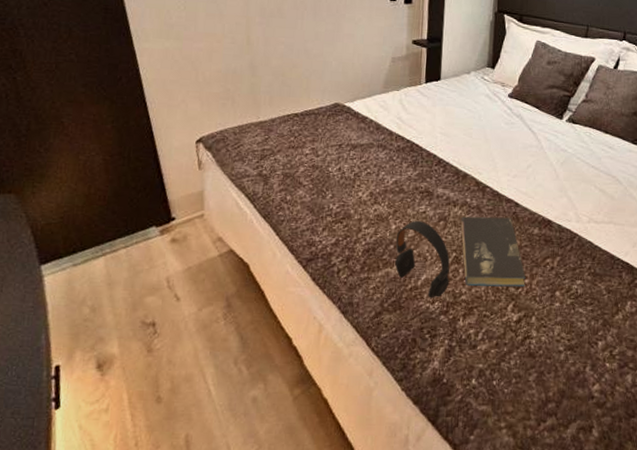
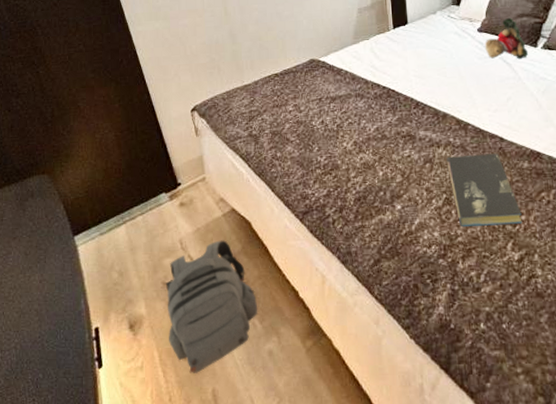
backpack: none [142,281,247,418] -> present [165,240,258,373]
headphones: present [395,220,450,298] -> none [384,165,444,242]
teddy bear: none [513,87,553,129] -> present [484,17,528,60]

